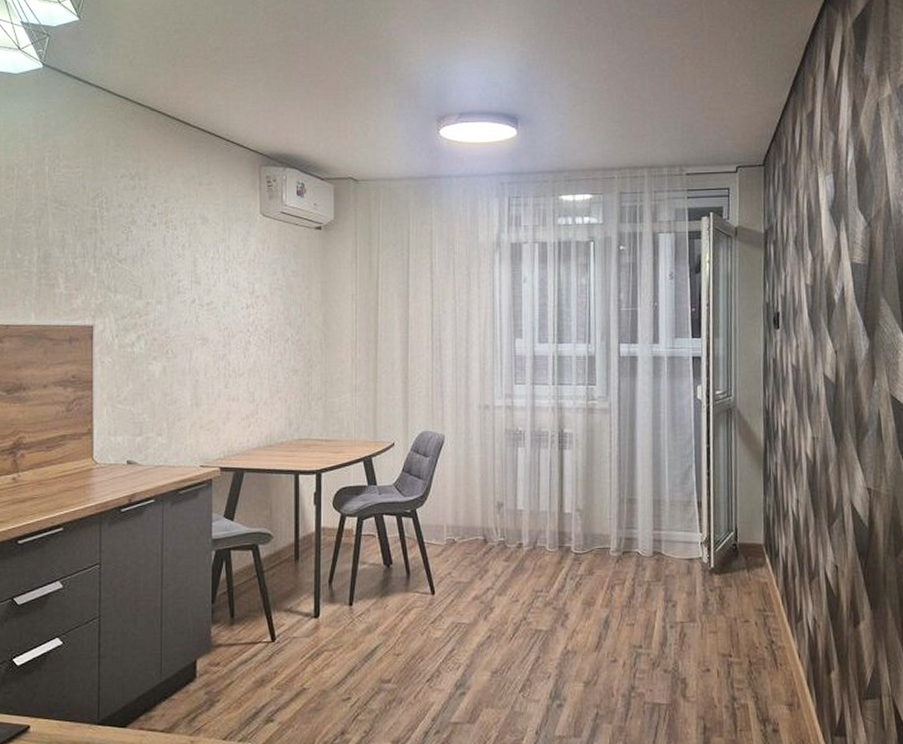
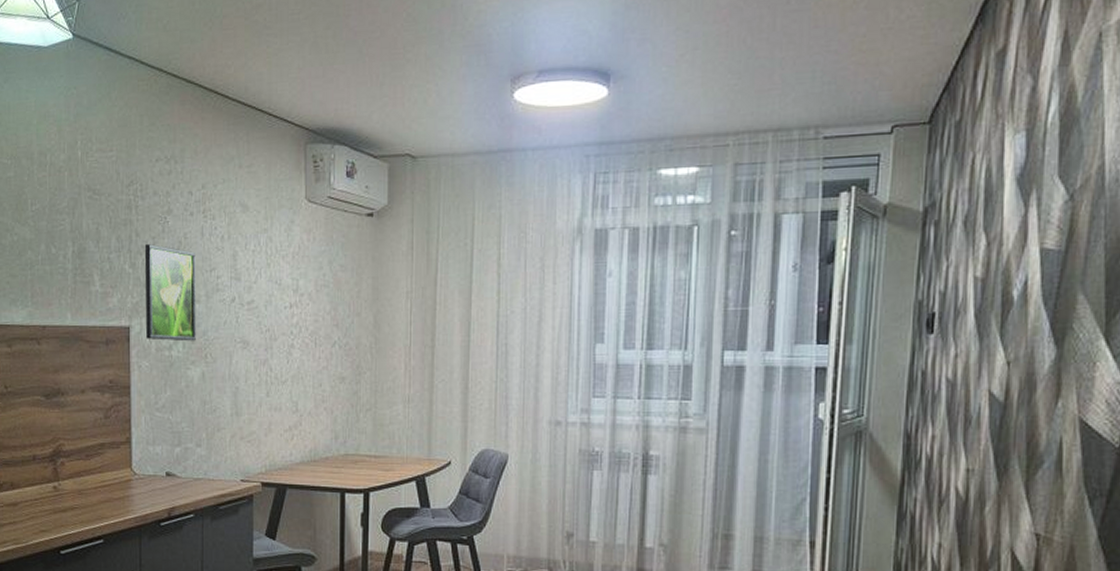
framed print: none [108,251,158,339] -> present [144,244,196,341]

